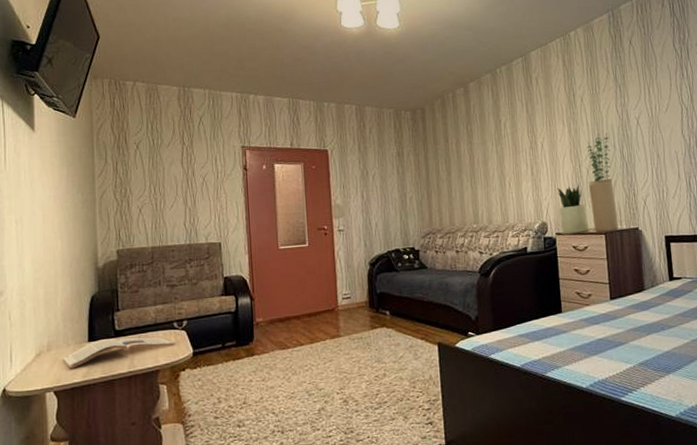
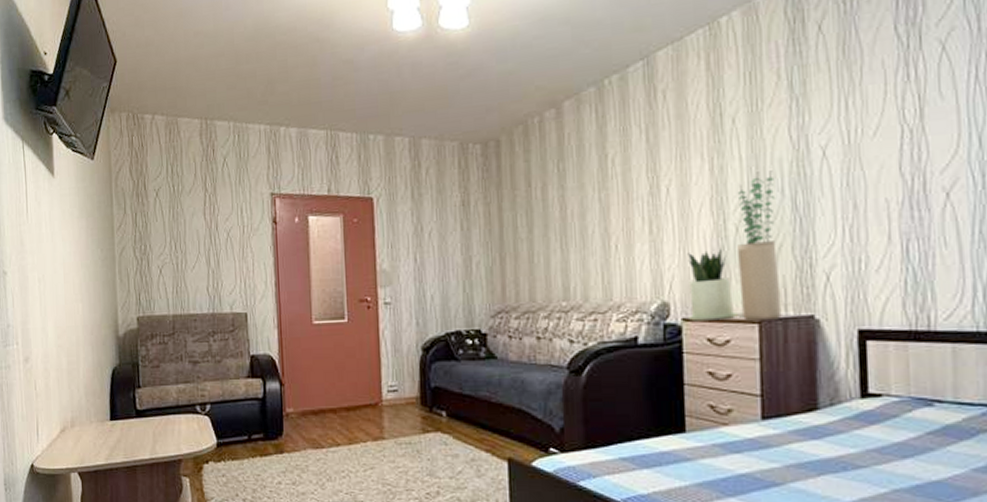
magazine: present [63,337,175,370] -> none [86,419,198,450]

